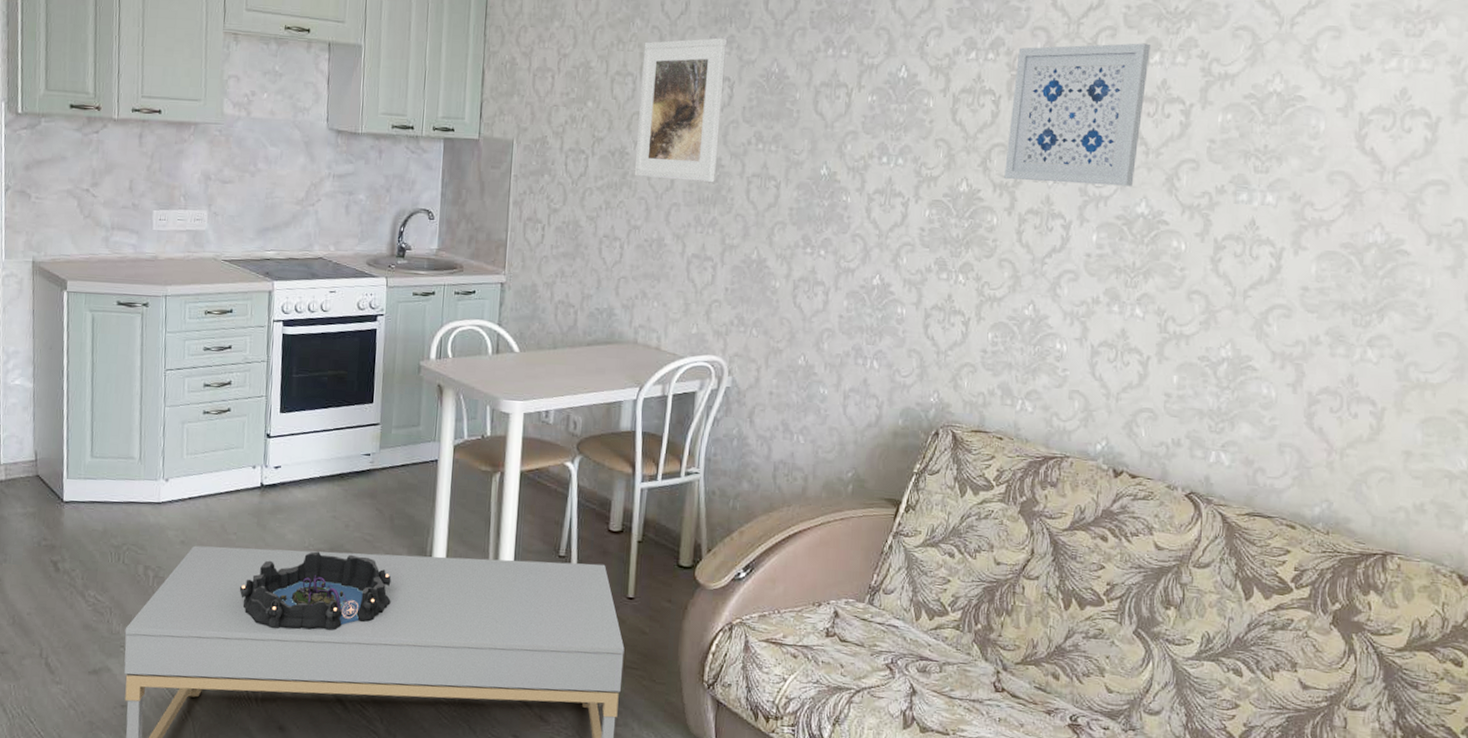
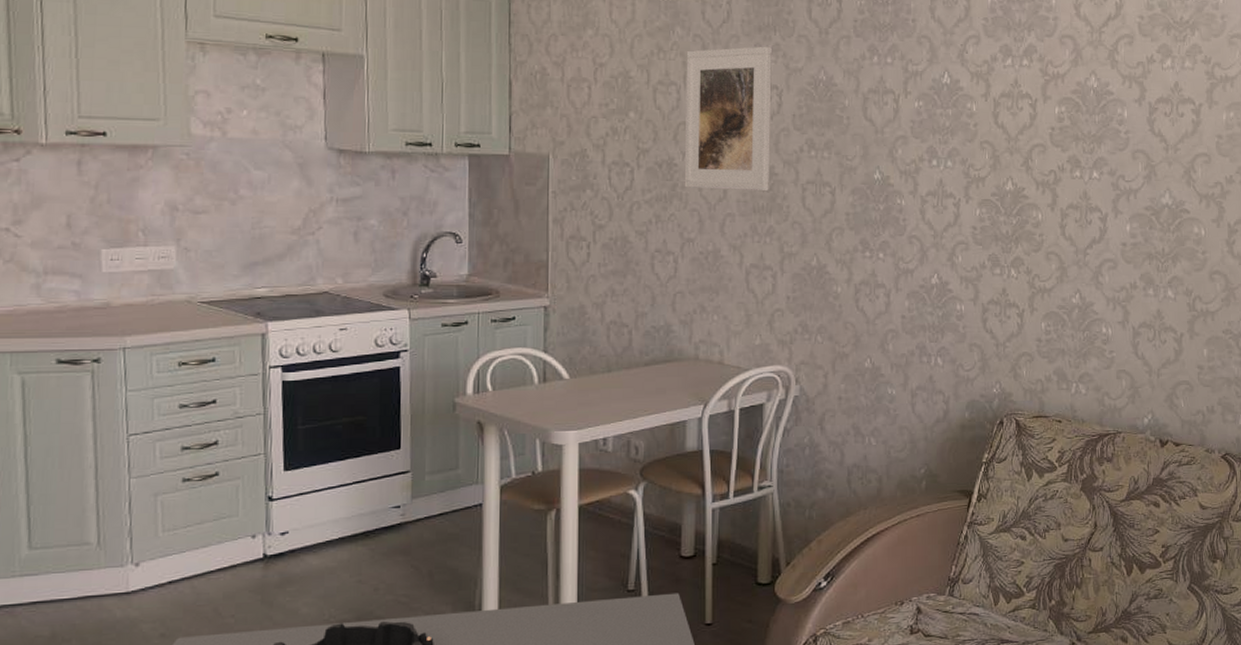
wall art: present [1004,43,1150,187] -> none [1045,49,1163,180]

